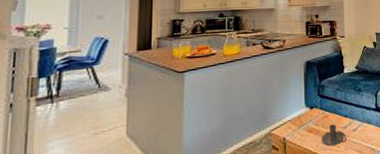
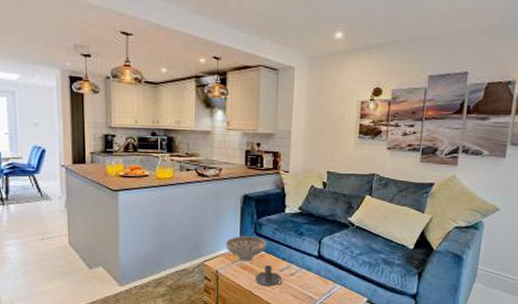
decorative bowl: none [291,98,330,125] -> present [225,236,267,261]

